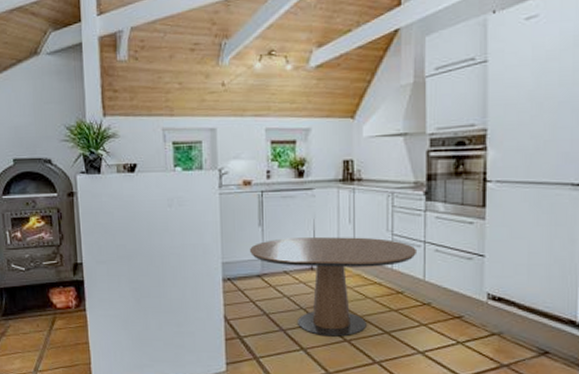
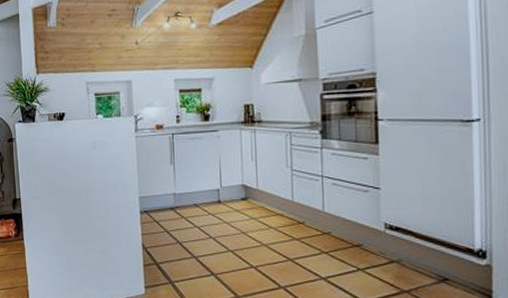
dining table: present [250,237,418,337] -> none [164,173,316,263]

